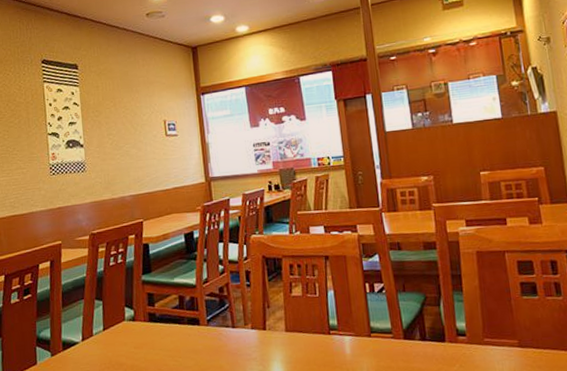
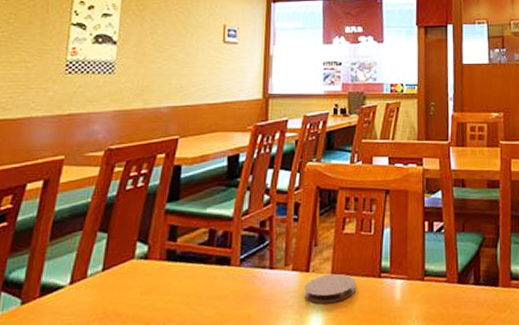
coaster: none [264,331,309,357] -> present [304,273,356,304]

